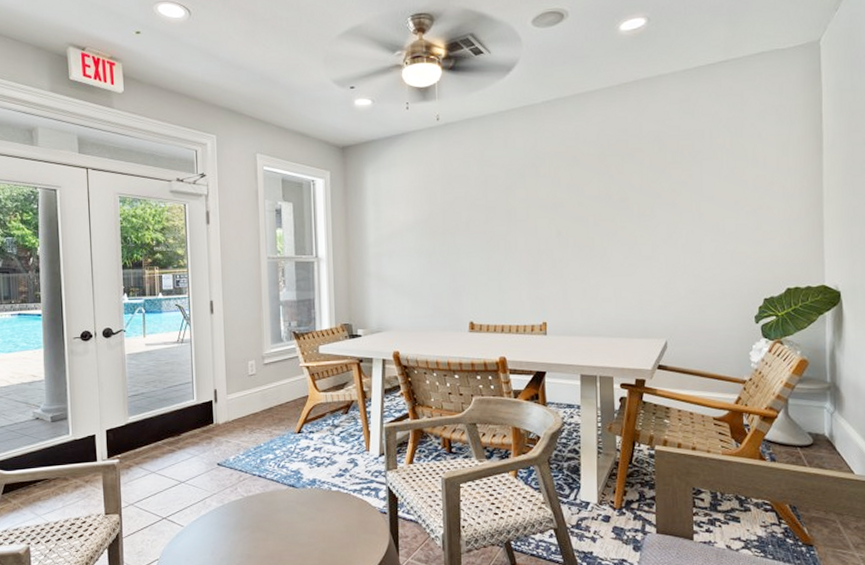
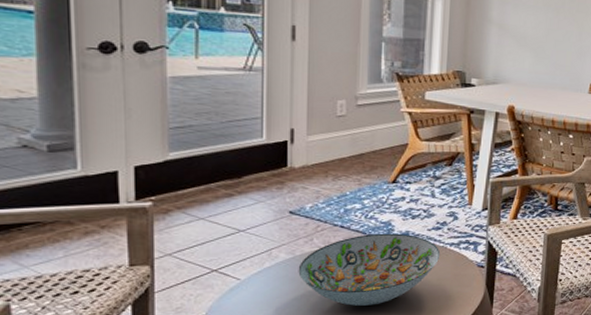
decorative bowl: none [227,481,346,552] -> present [298,233,441,306]

